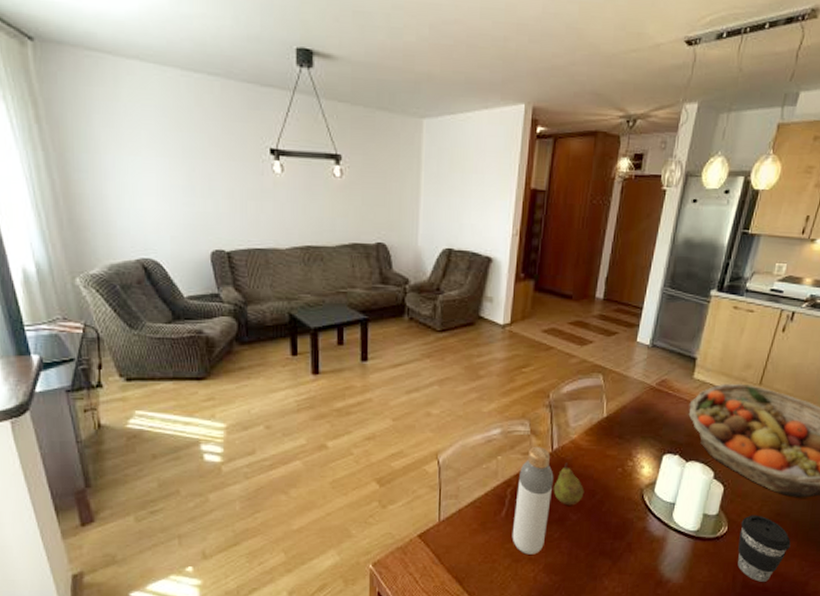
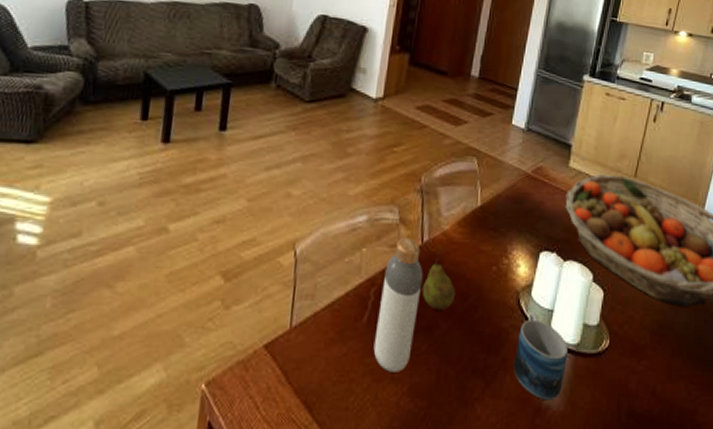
mug: none [637,504,688,575] -> present [513,311,568,401]
coffee cup: present [738,515,791,582] -> none [621,326,676,410]

